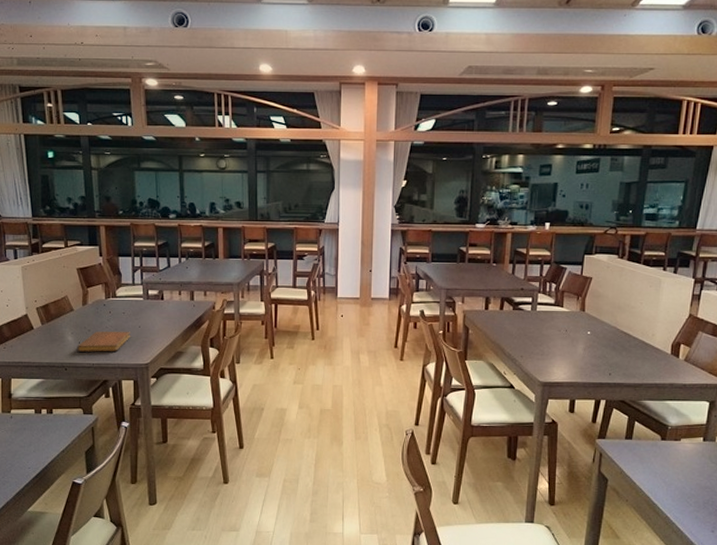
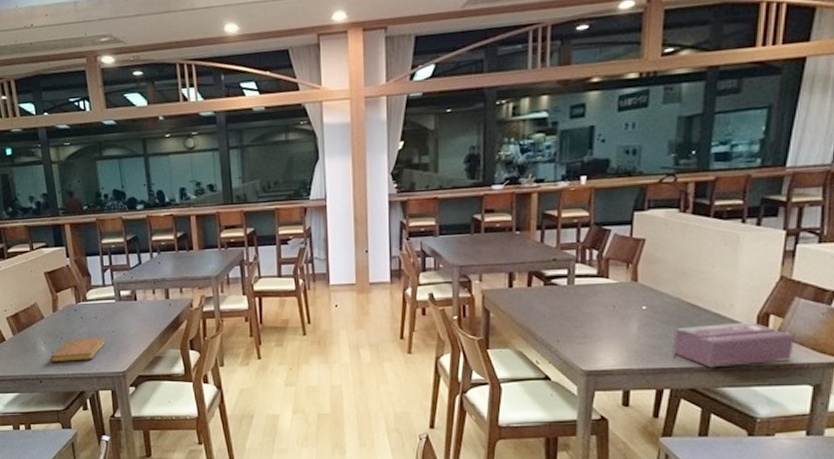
tissue box: none [608,349,697,384] -> present [672,321,794,368]

